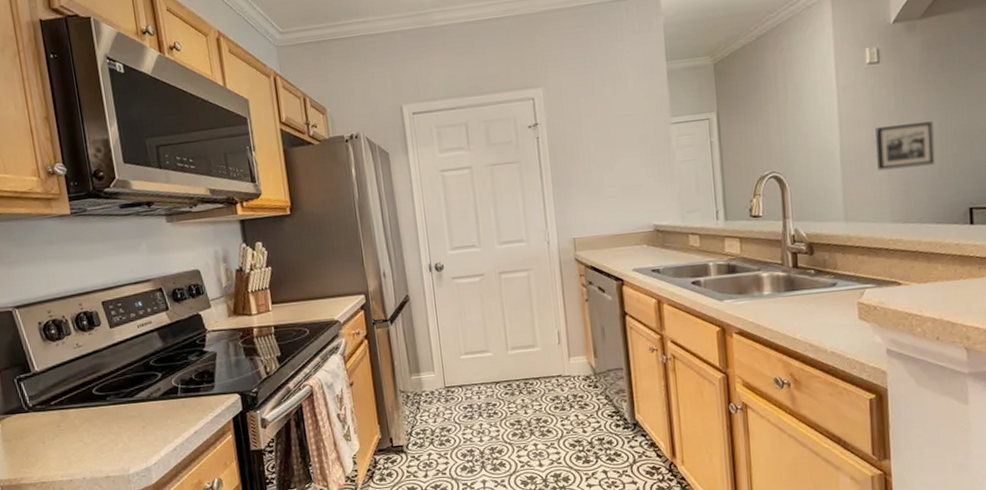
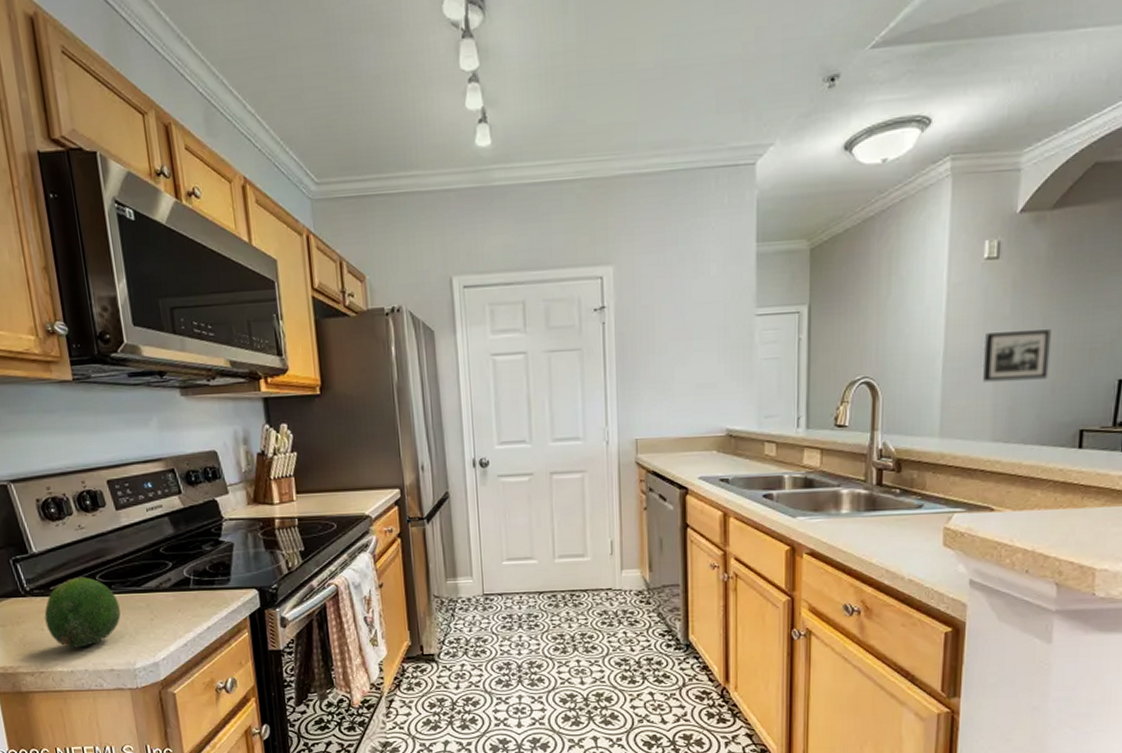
fruit: none [45,391,116,458] -> present [44,577,121,648]

